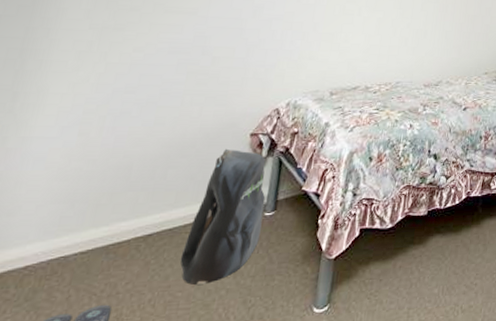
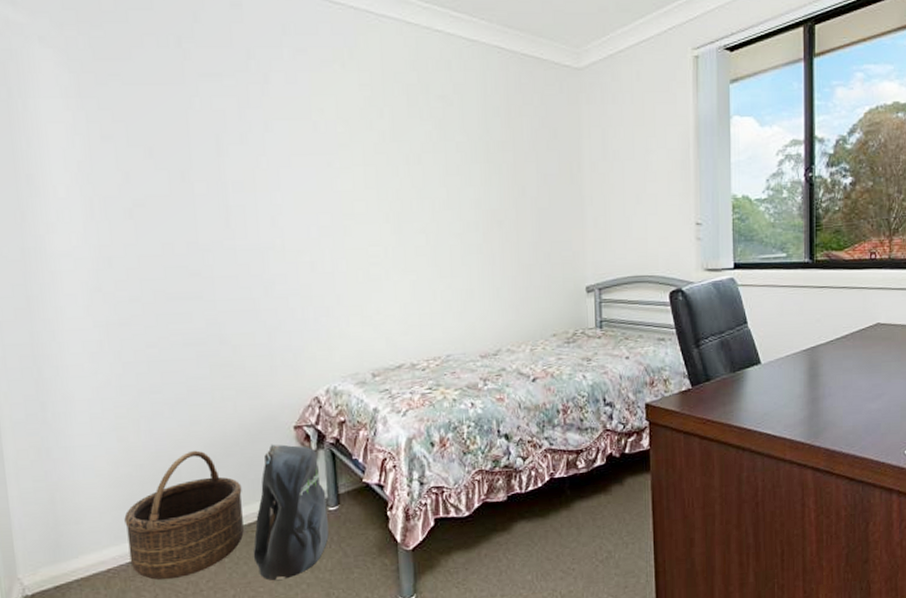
basket: none [52,149,187,280] -> present [124,450,244,580]

